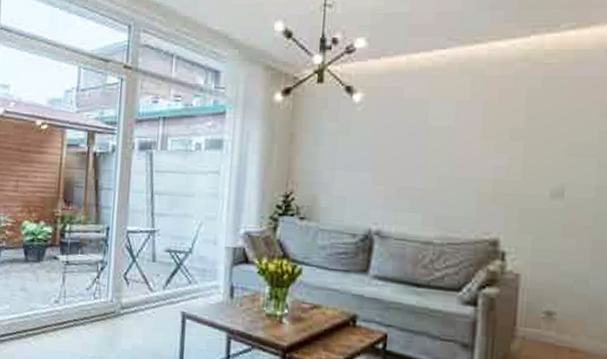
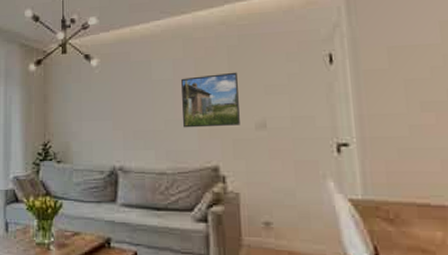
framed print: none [461,123,536,191] -> present [181,72,240,128]

